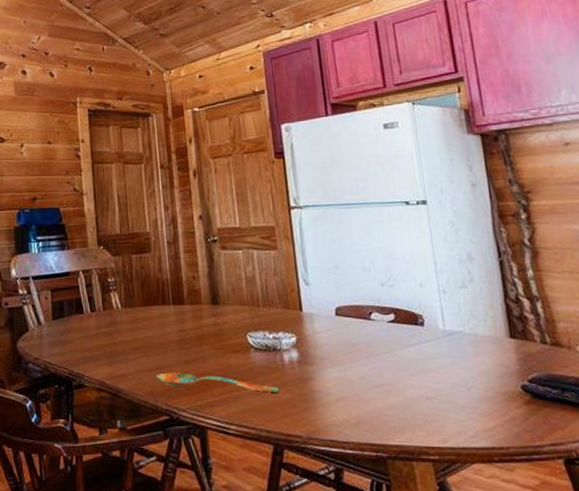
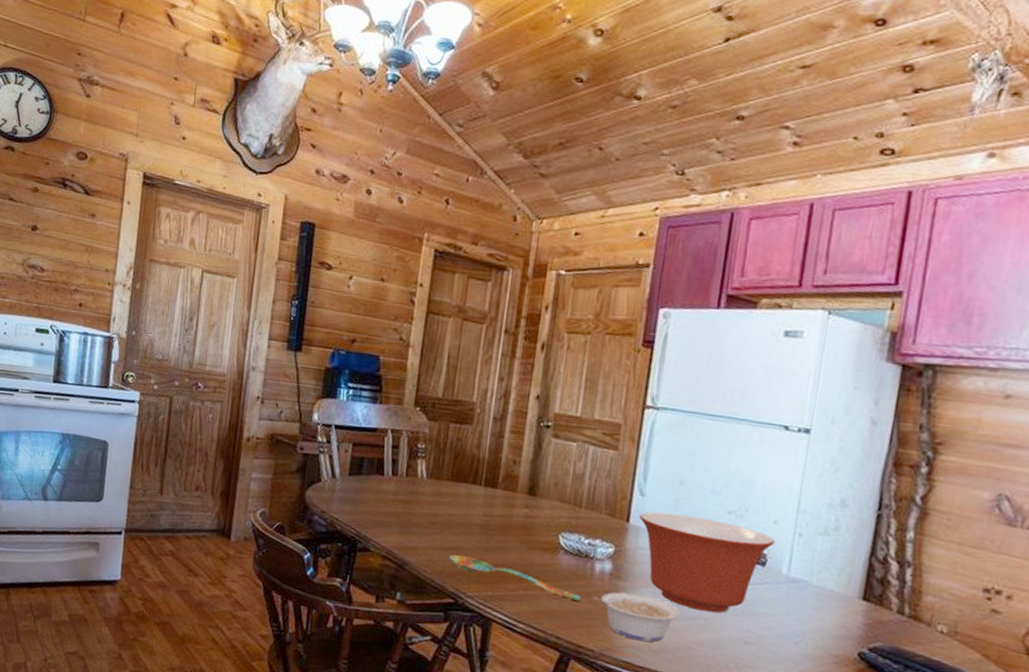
legume: none [288,374,365,418] -> present [592,591,679,642]
mixing bowl: none [310,293,426,378] -> present [640,511,775,613]

